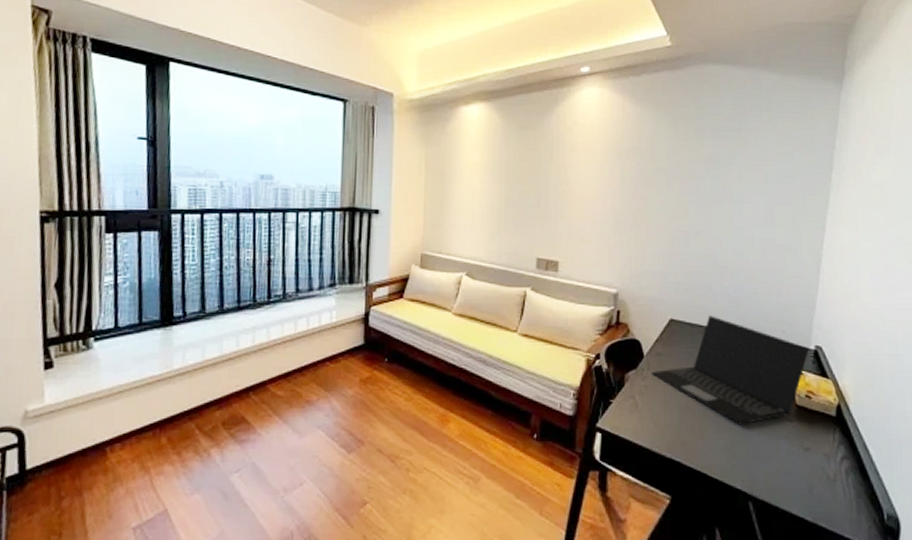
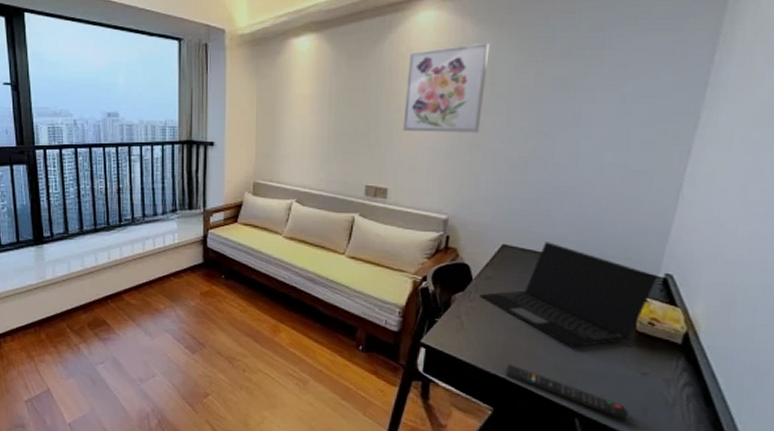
wall art: none [571,120,648,206] -> present [402,42,490,133]
remote control: none [681,445,796,501] -> present [506,363,628,421]

